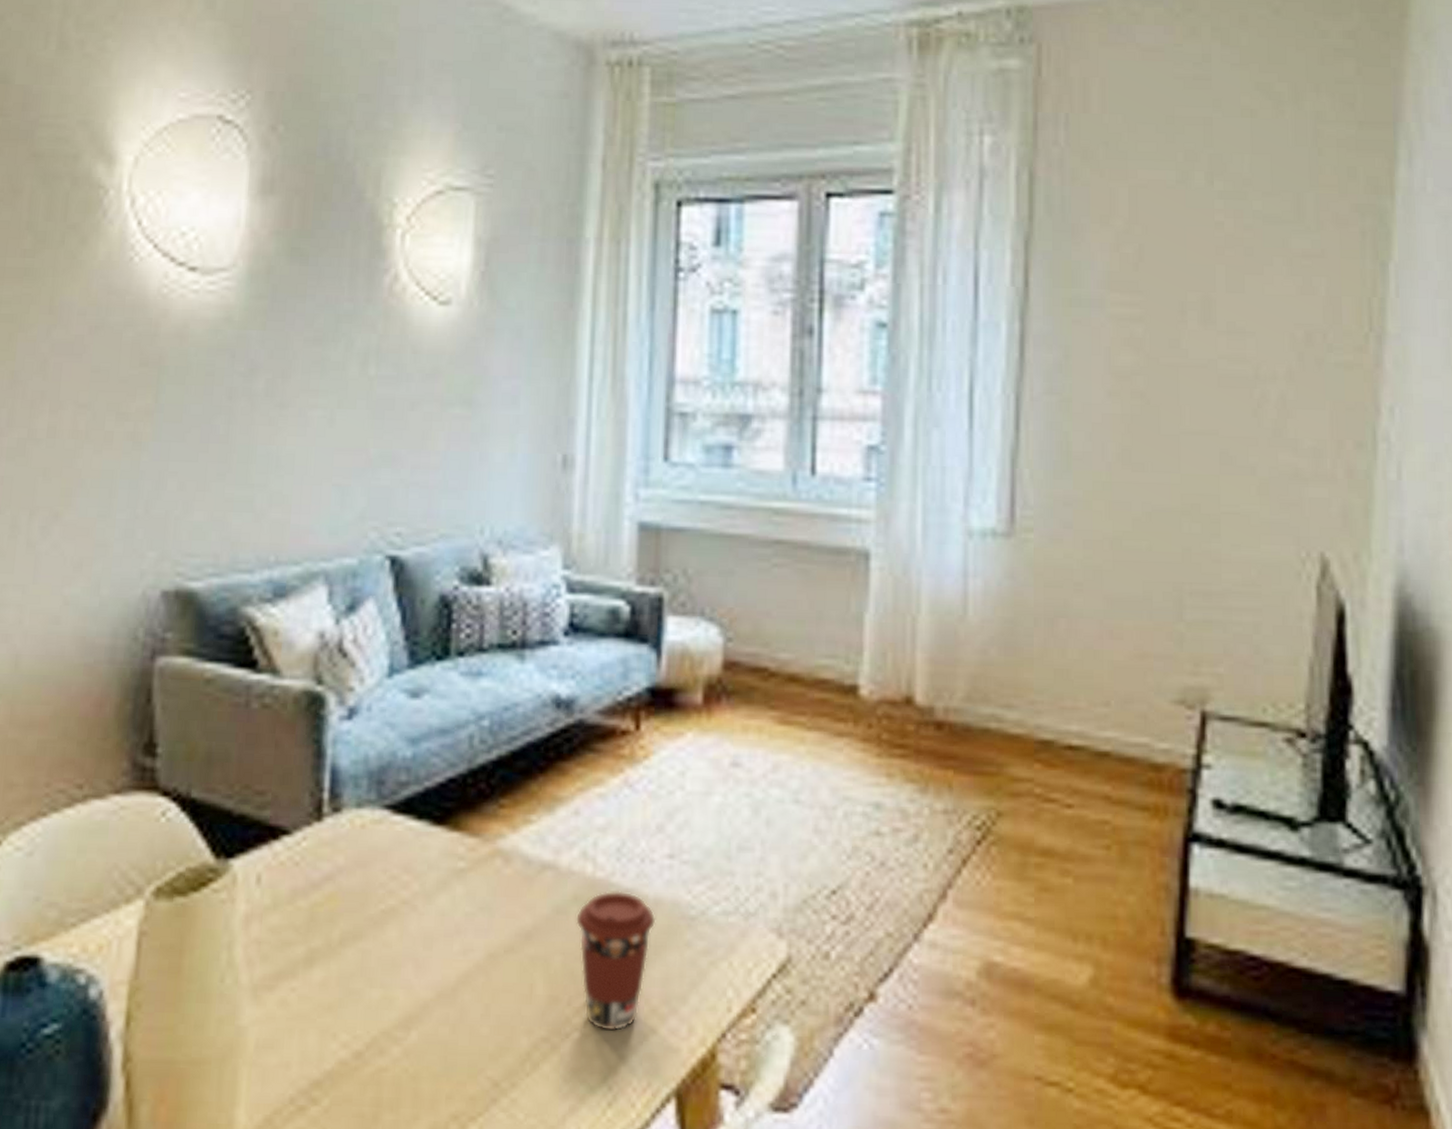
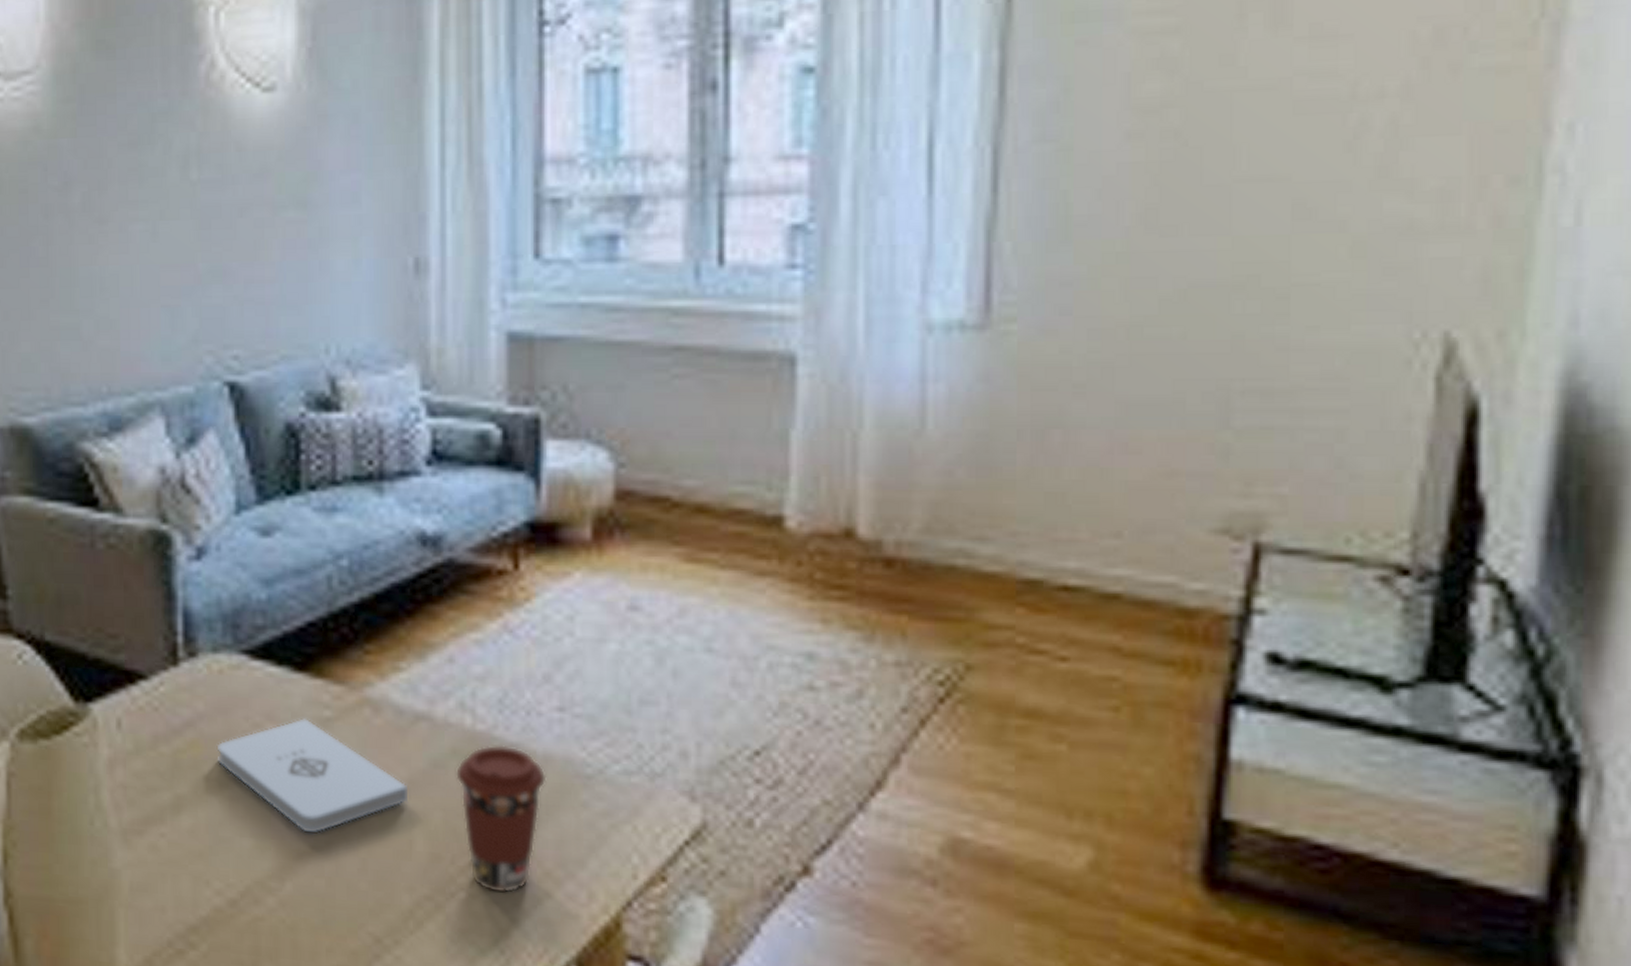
notepad: none [353,869,531,980] -> present [216,717,407,833]

